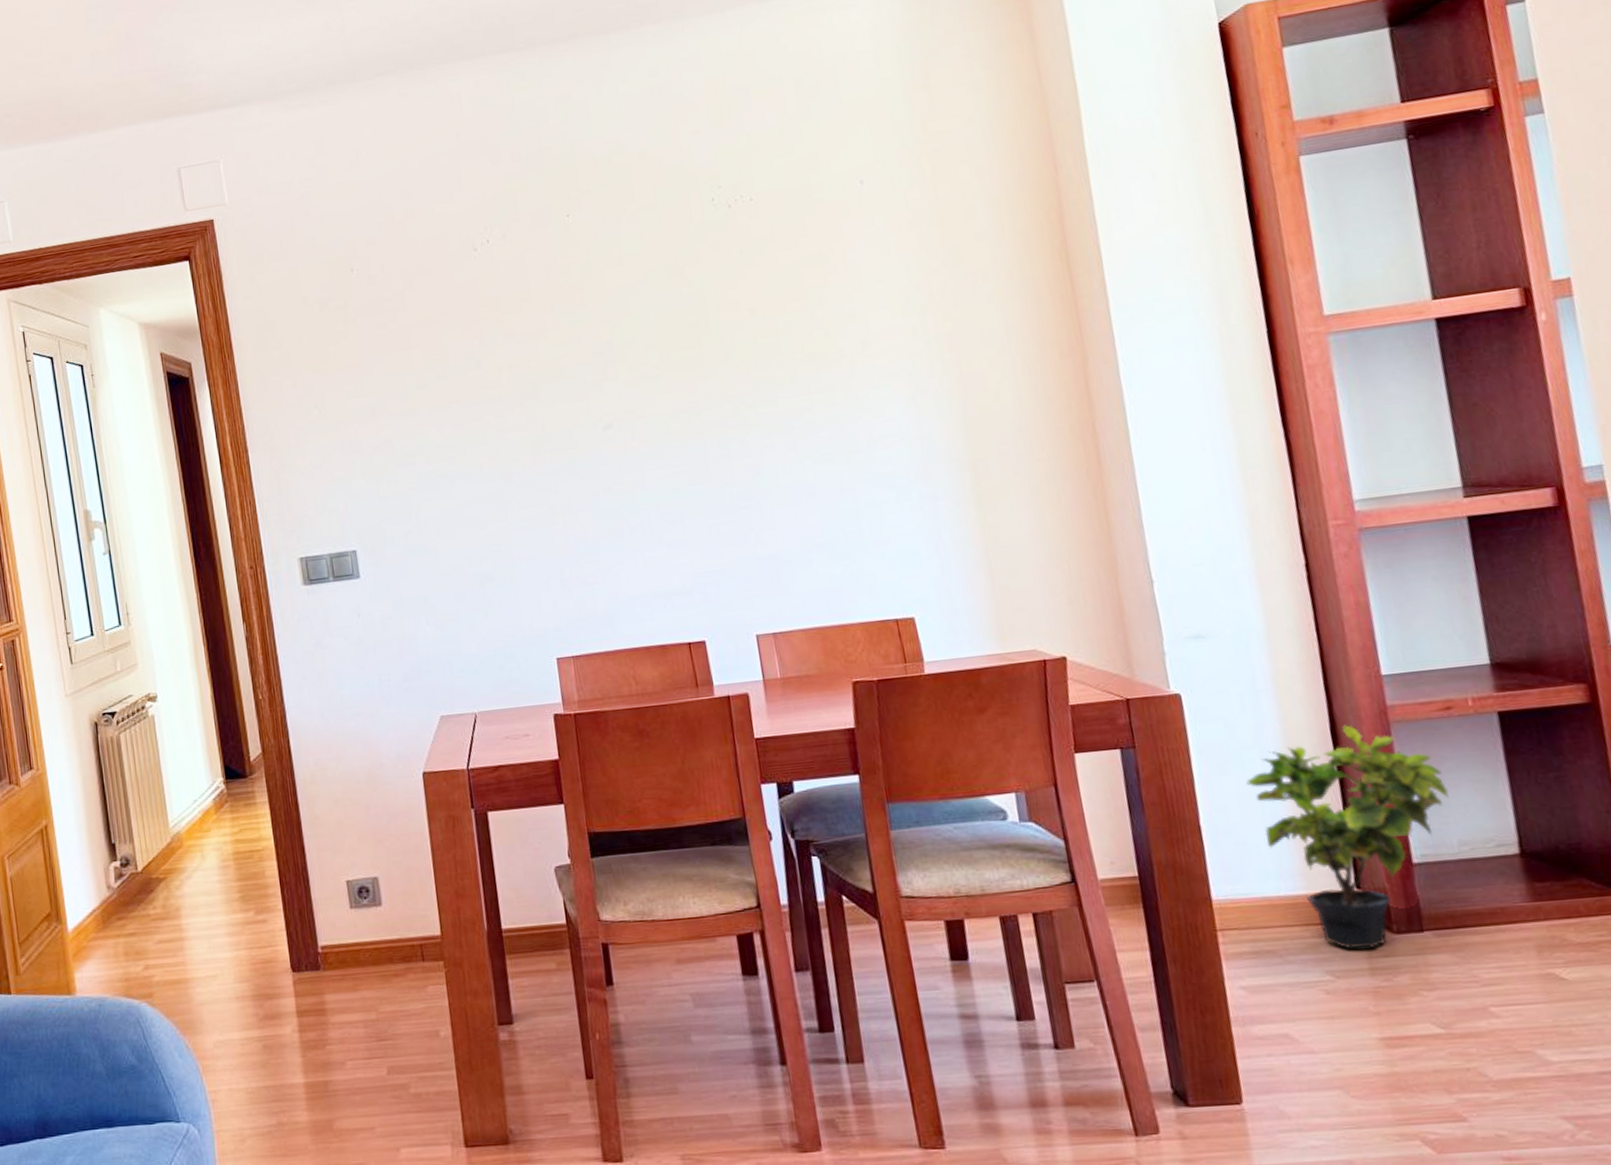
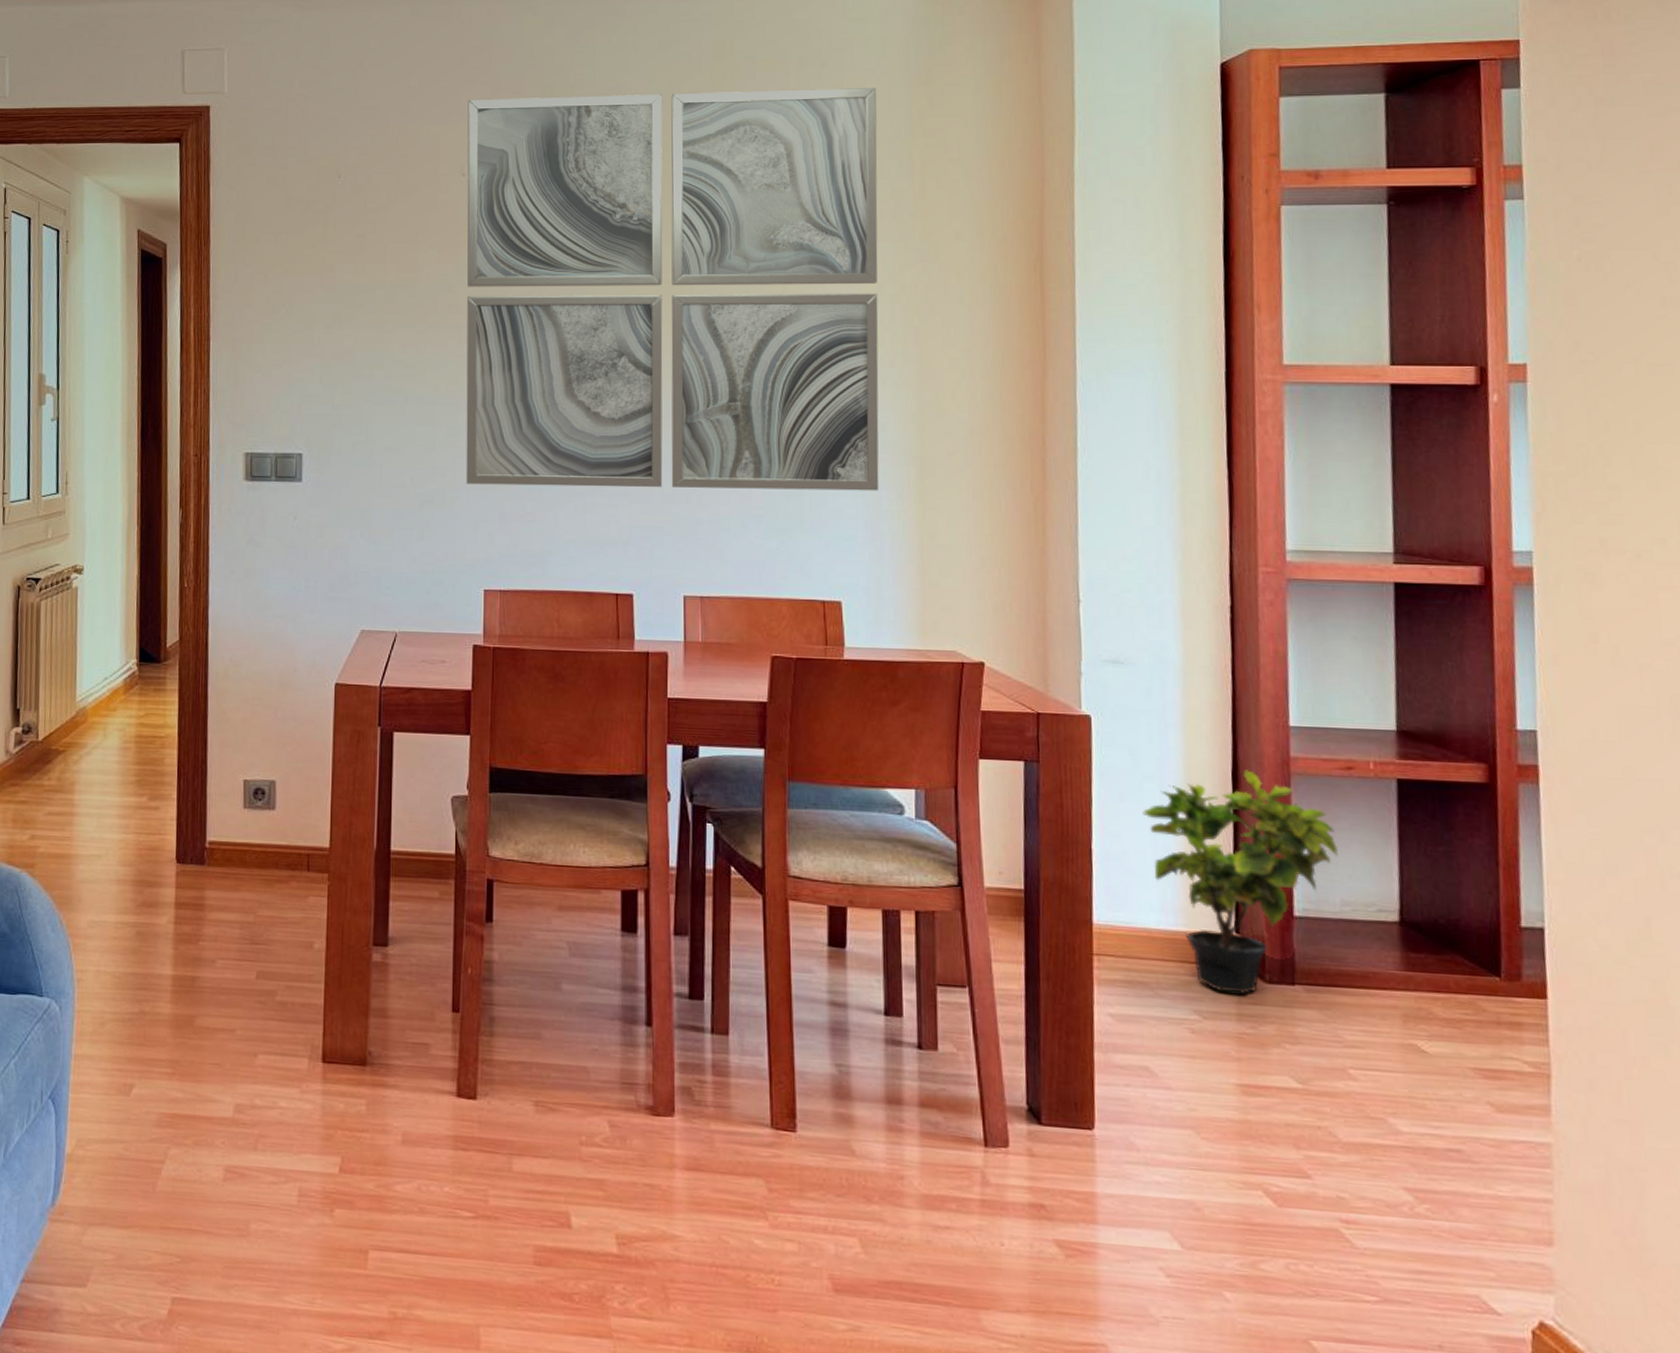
wall art: none [469,100,936,556] -> present [466,88,879,491]

